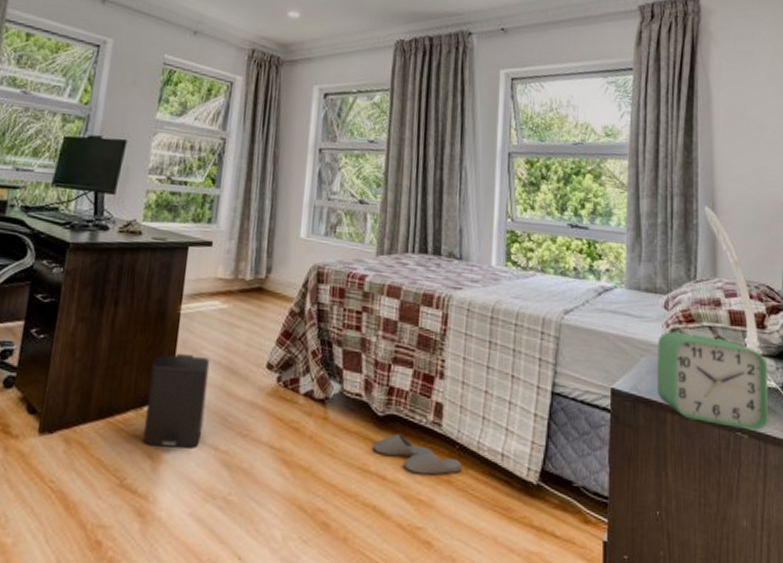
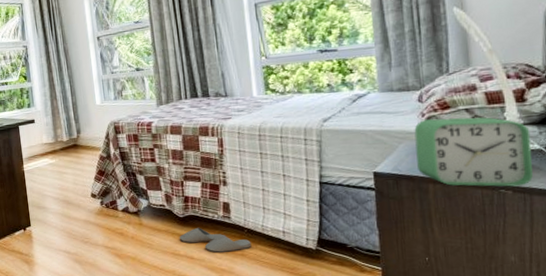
pedal bin: present [143,353,211,449] -> none [13,195,57,256]

